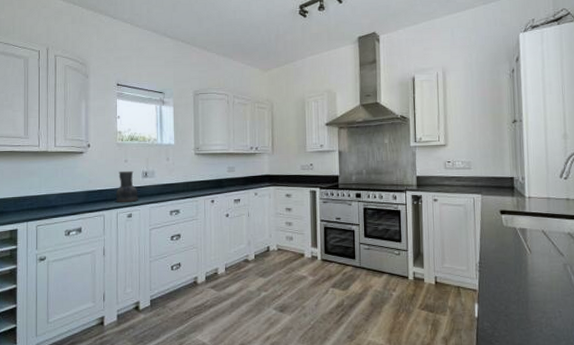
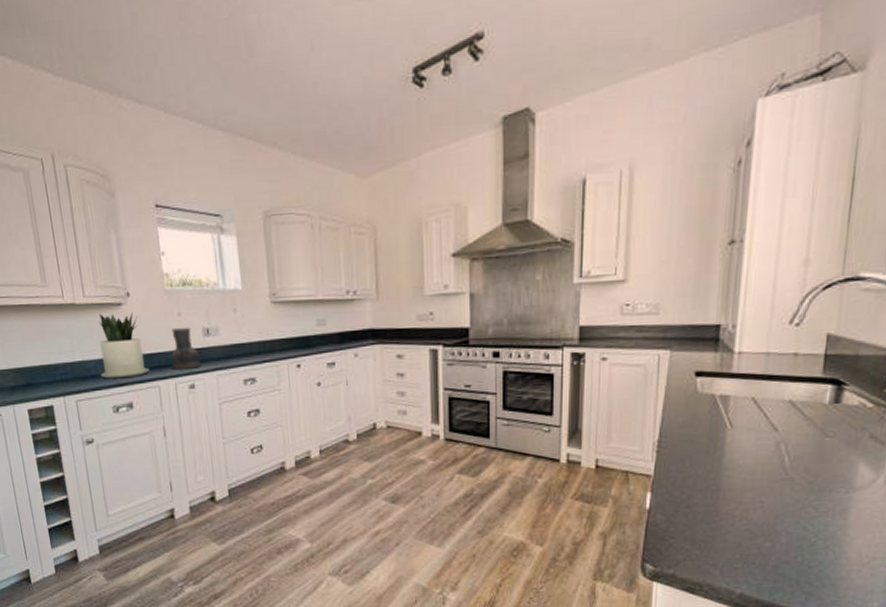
planter: none [59,158,98,209] -> present [98,312,150,379]

